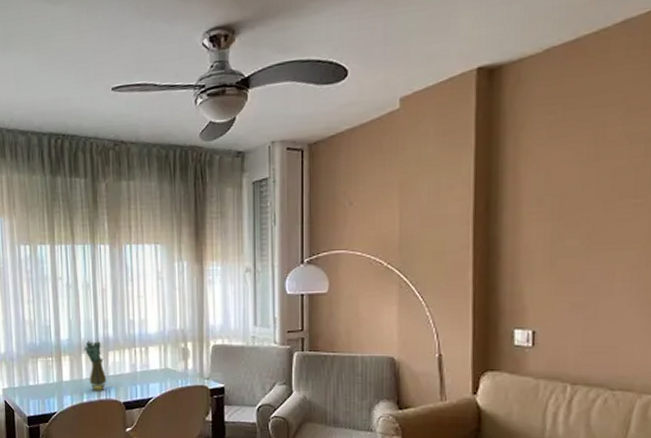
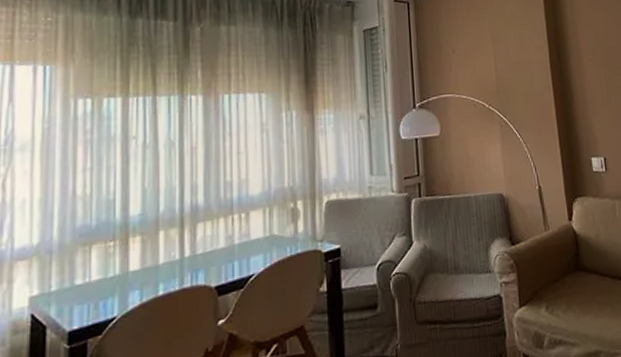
vase: present [84,339,107,391] -> none [163,210,194,278]

